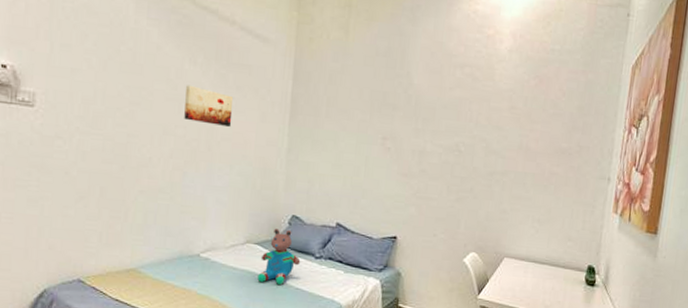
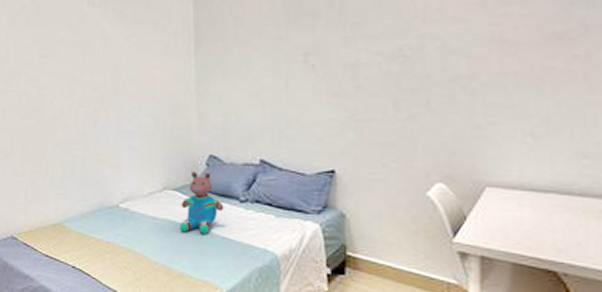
wall art: present [184,85,233,128] -> none [86,28,136,67]

